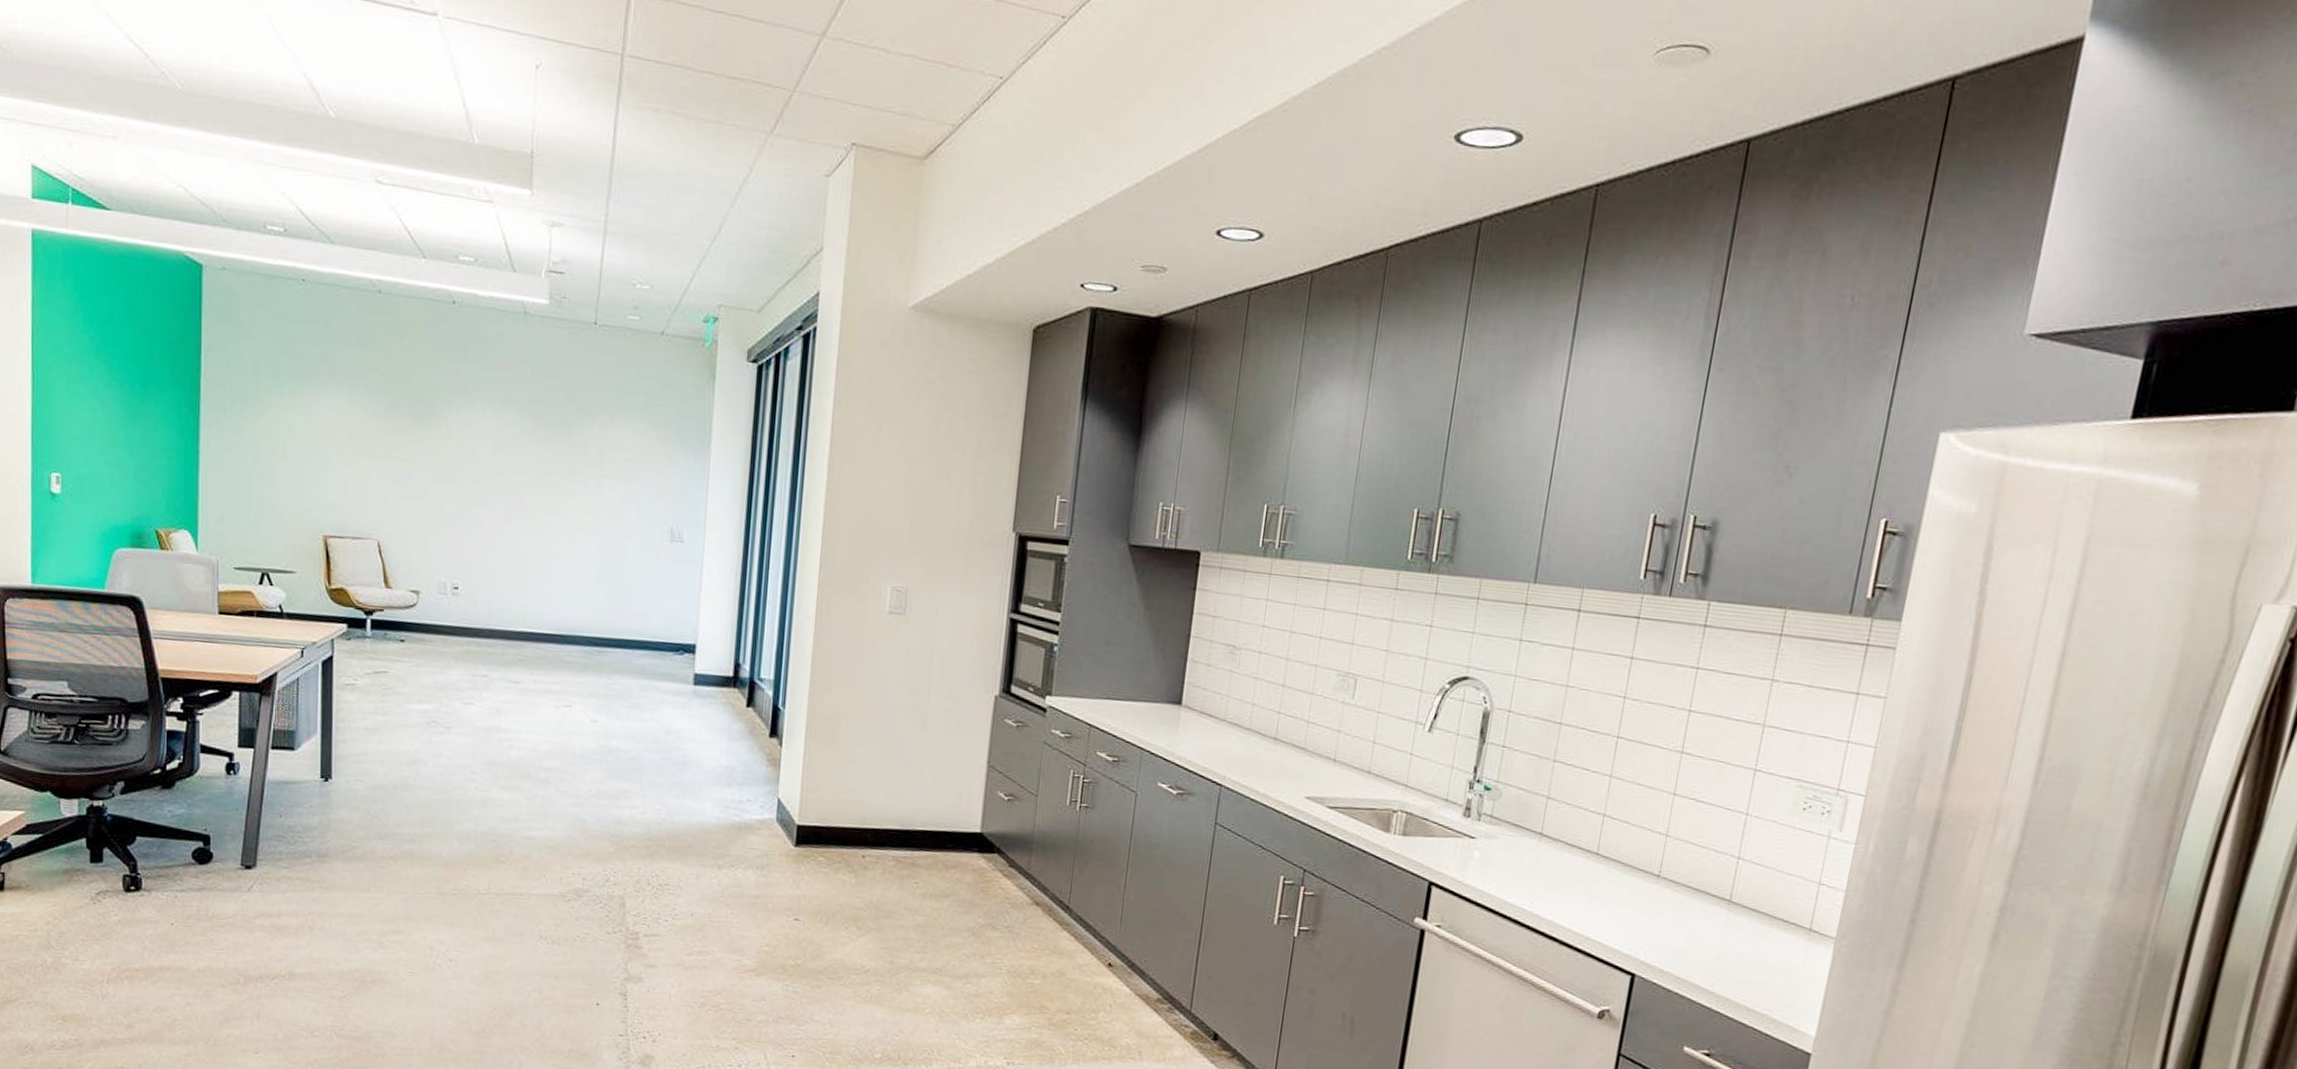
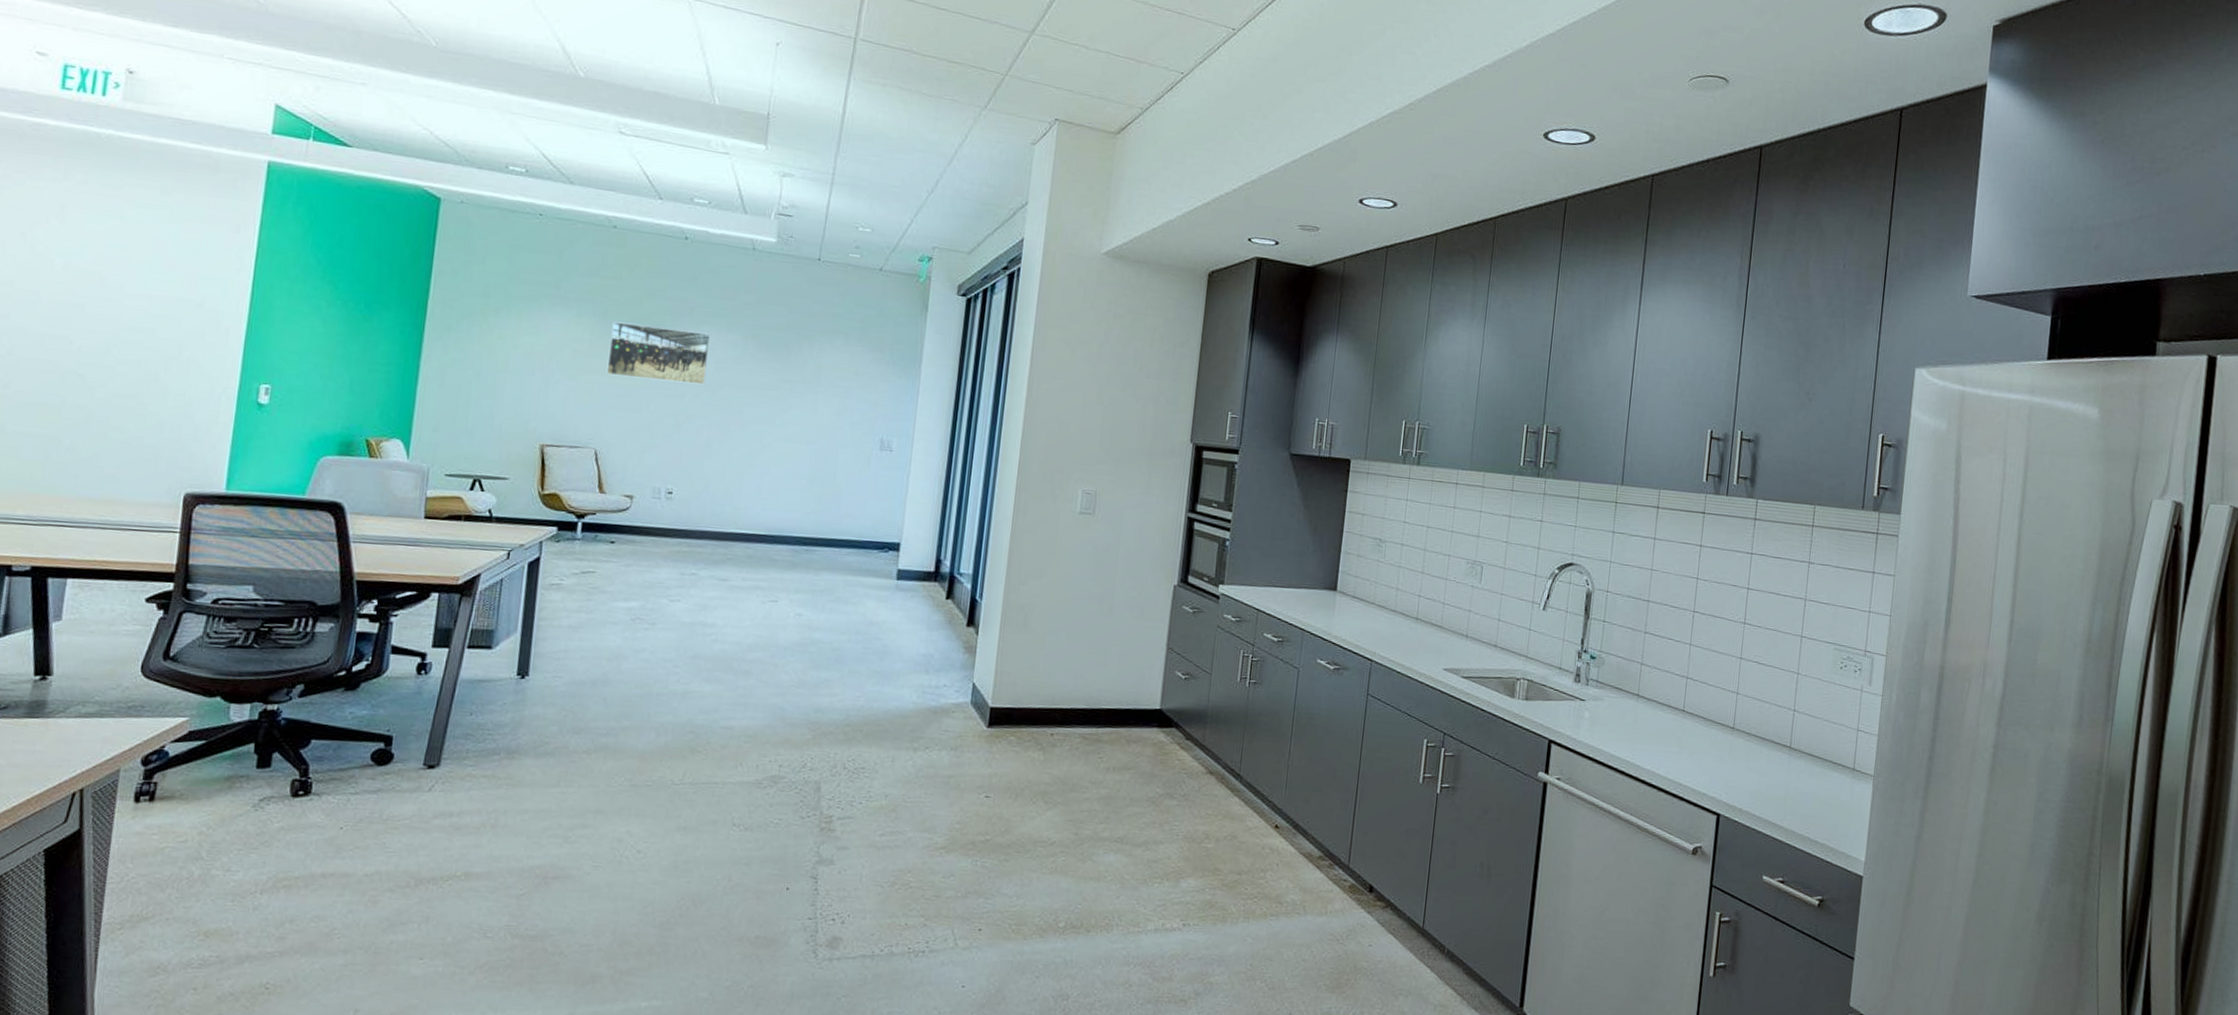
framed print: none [383,399,486,469] -> present [606,321,711,385]

